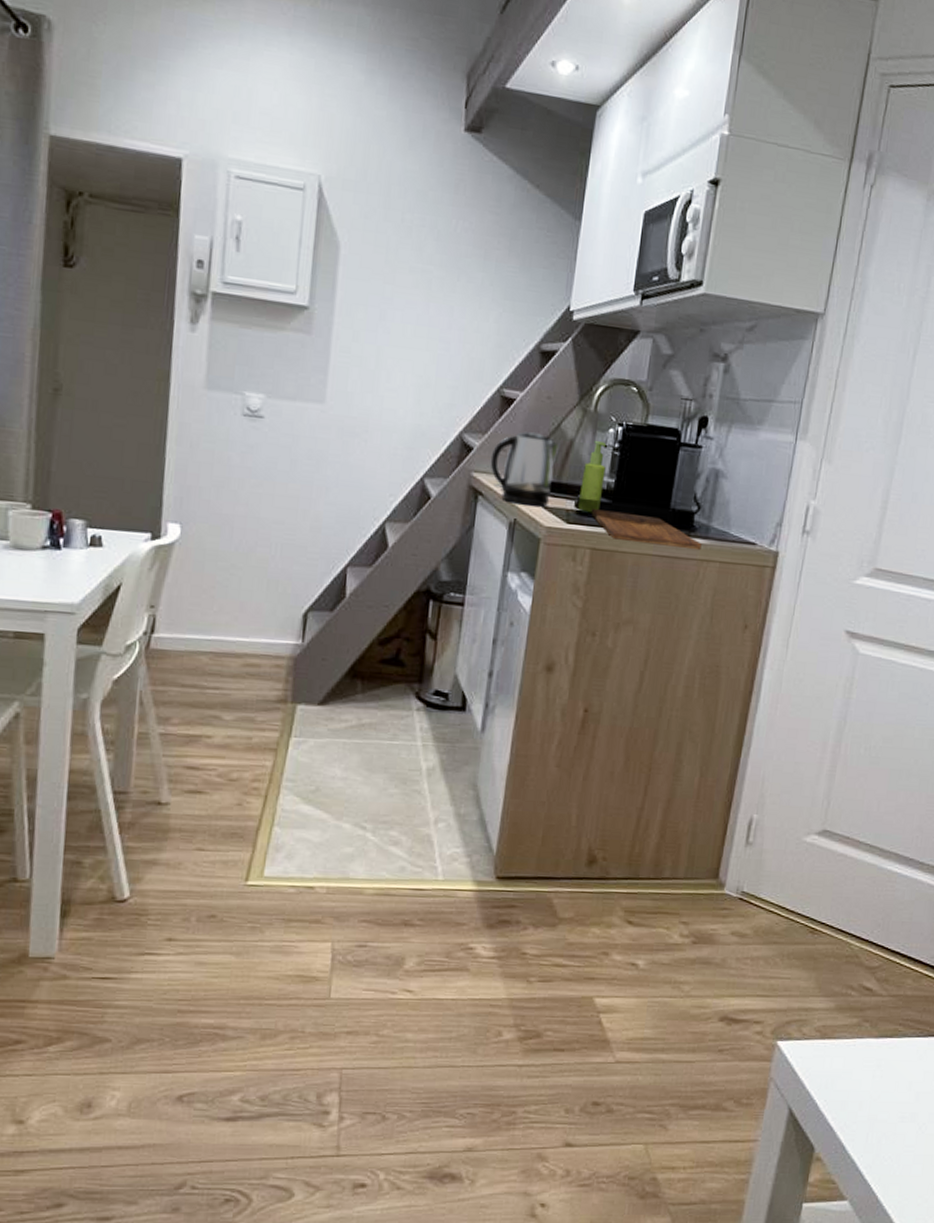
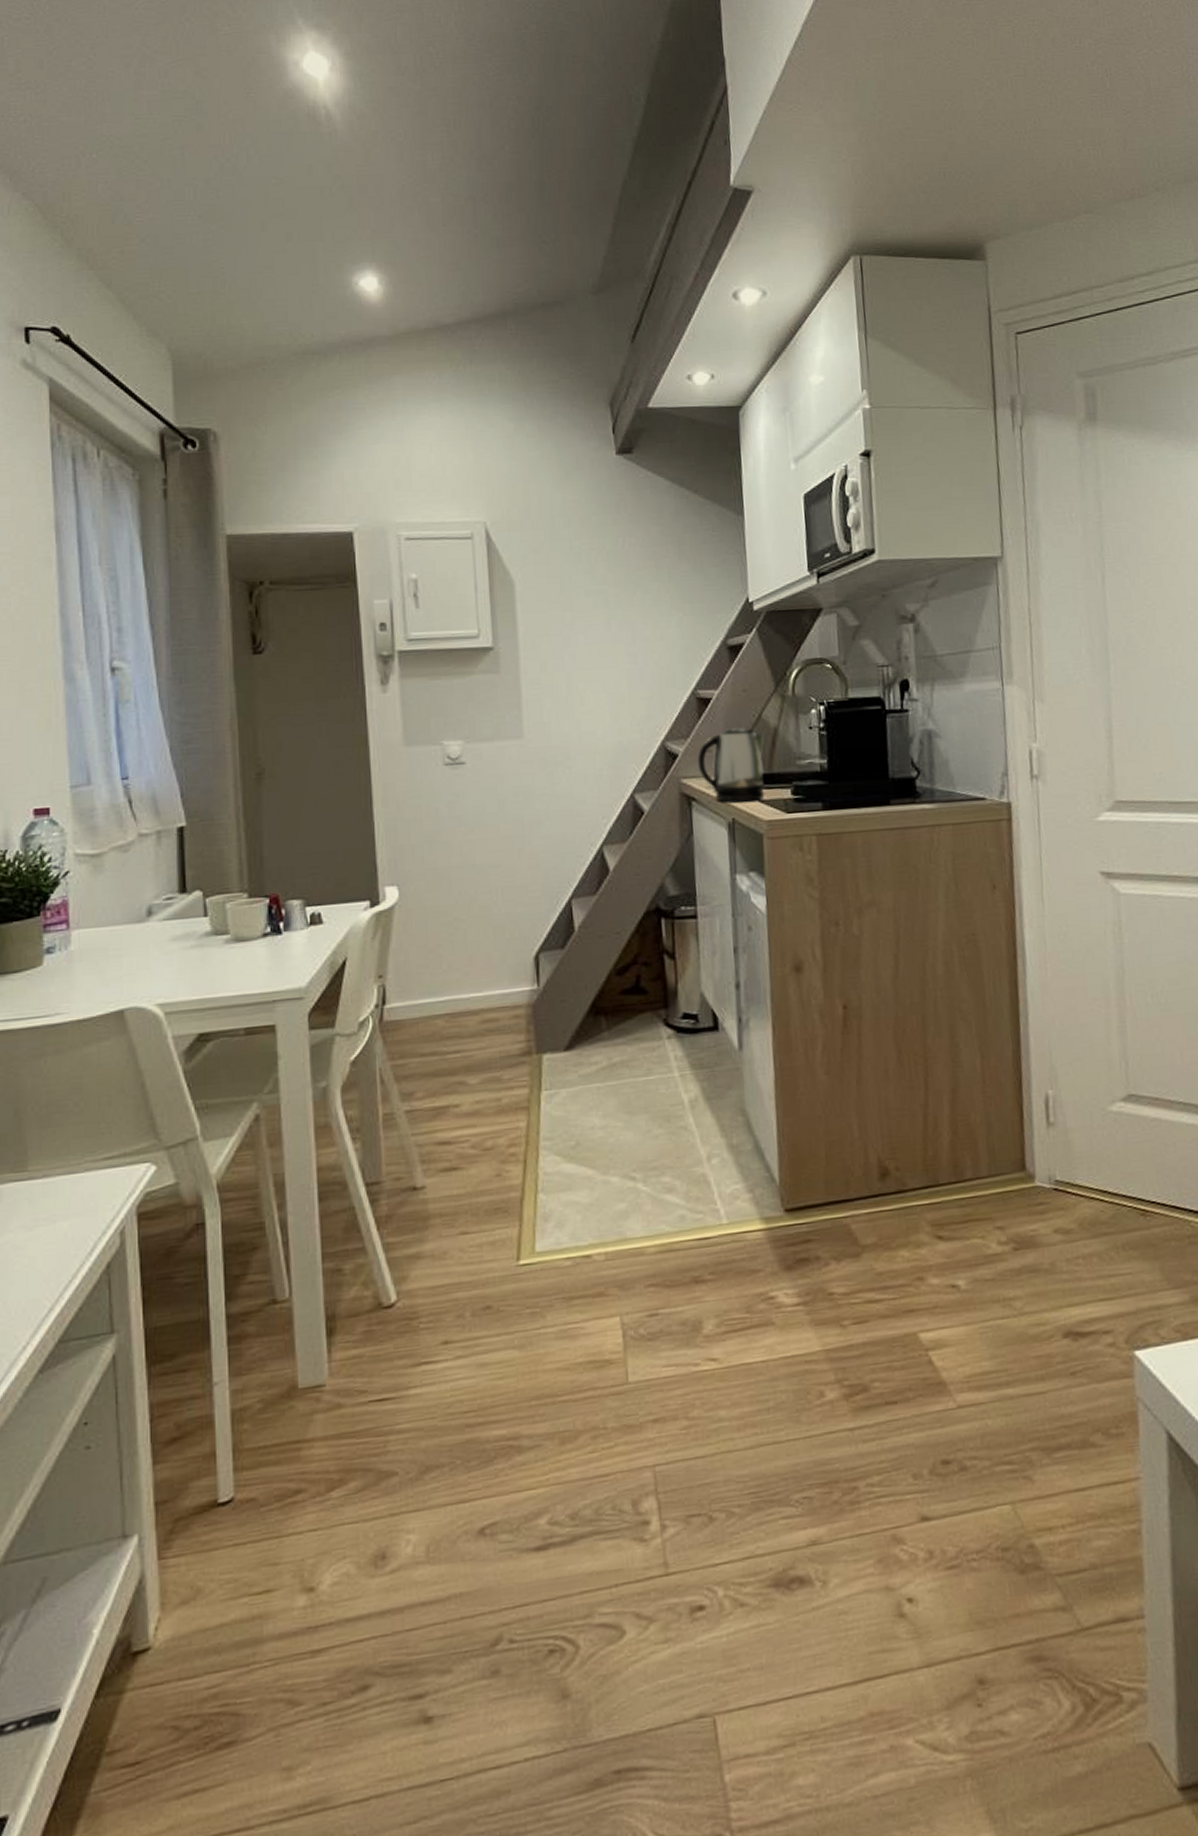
soap dispenser: present [578,441,606,513] -> none [793,724,818,799]
cutting board: present [591,509,702,551] -> none [809,790,930,821]

